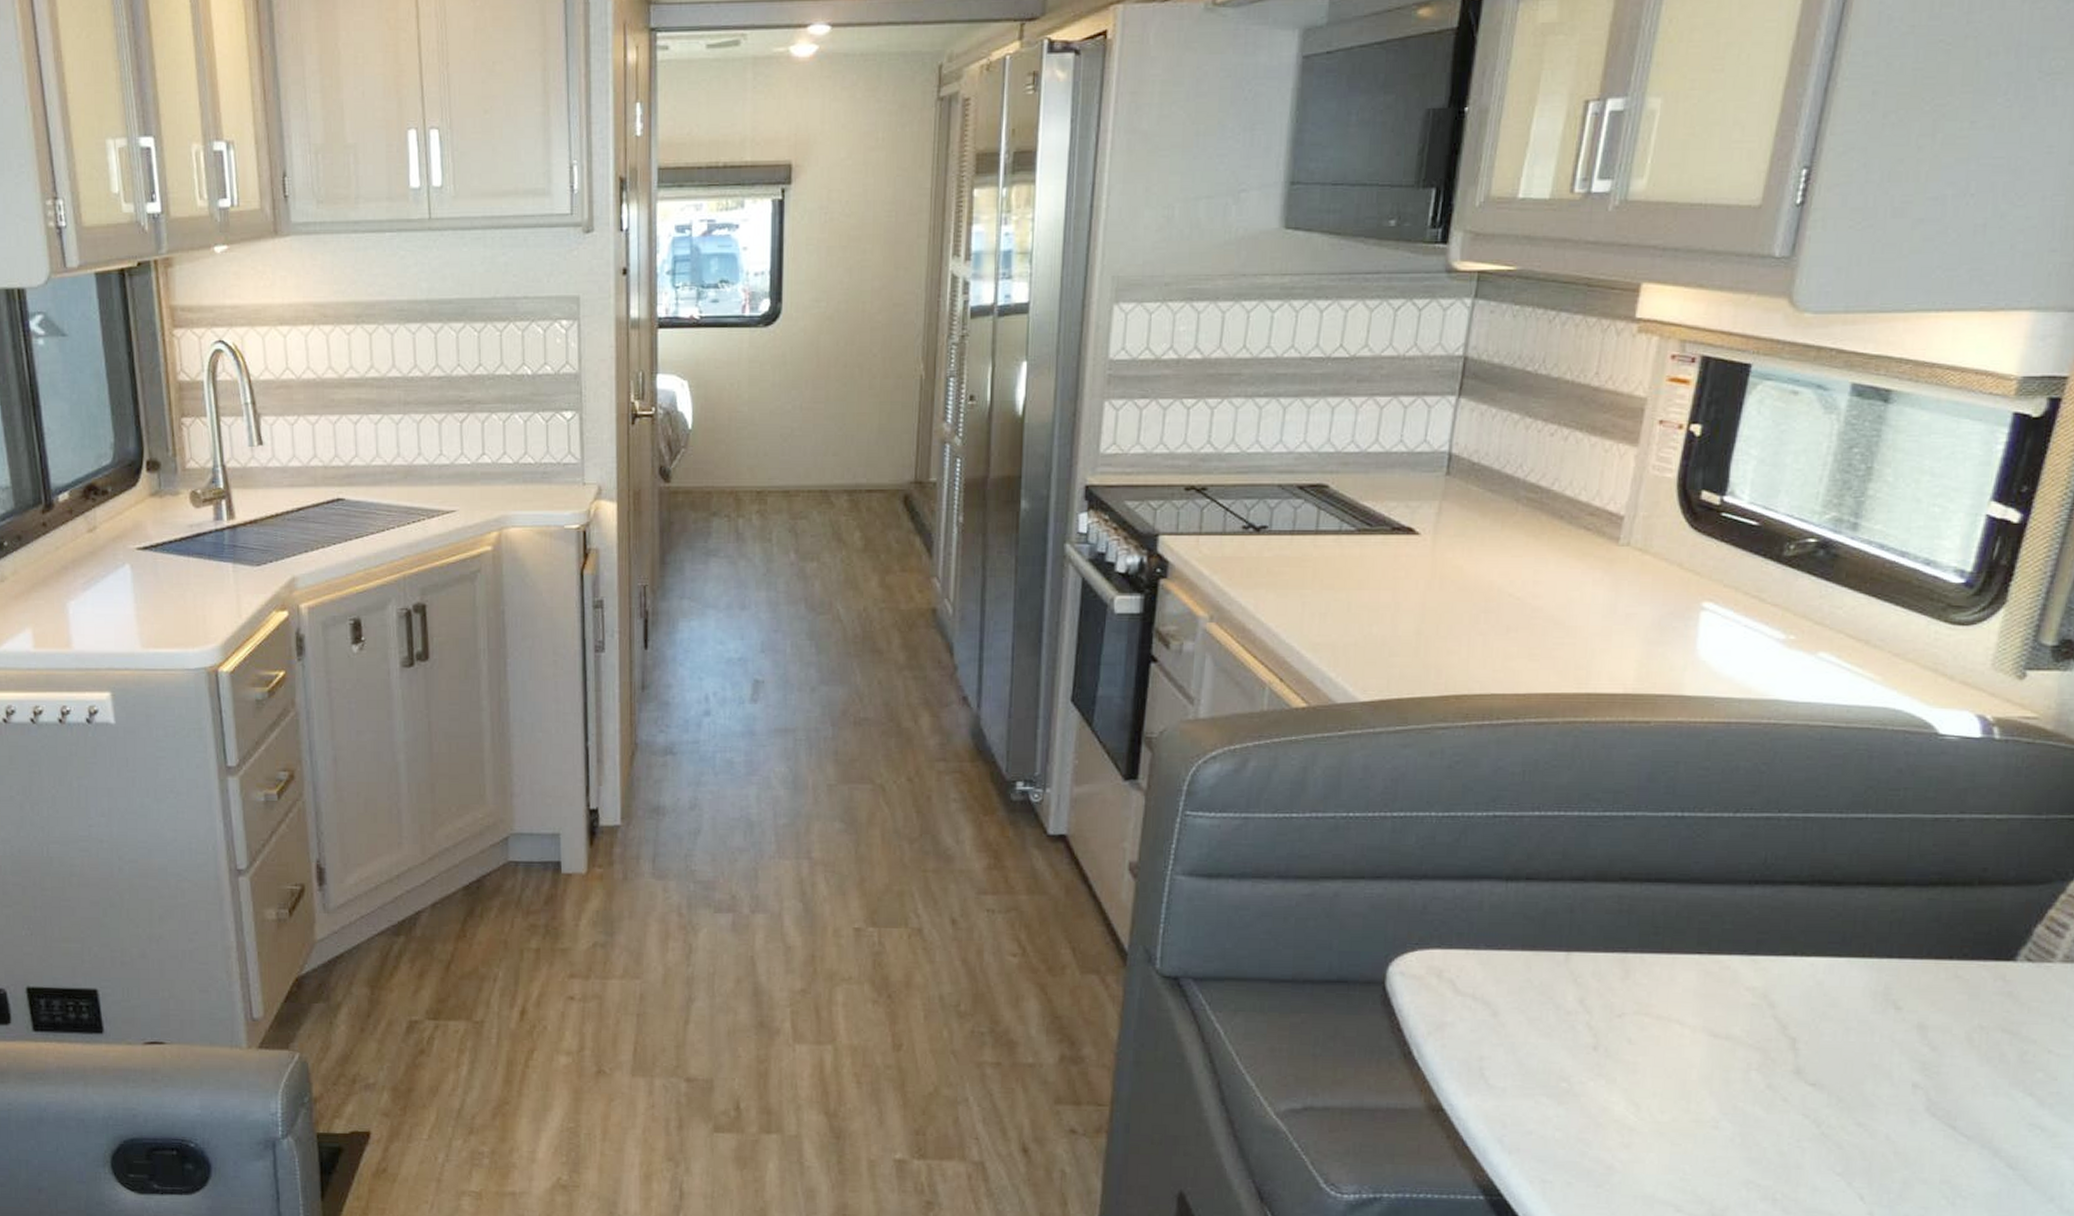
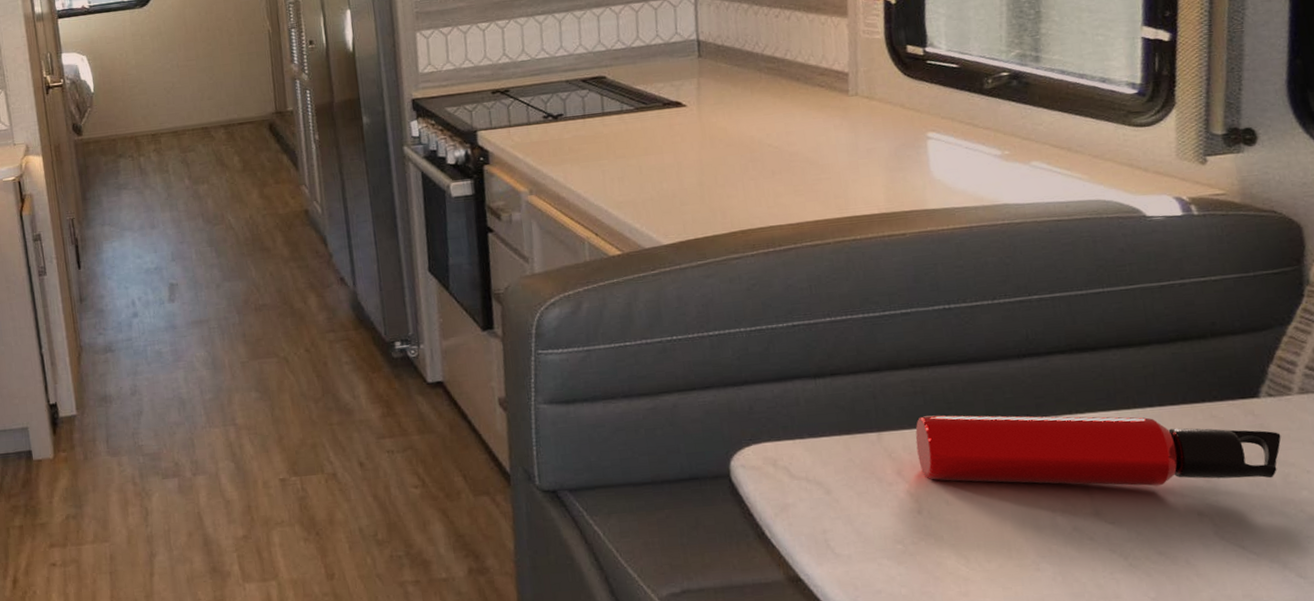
water bottle: none [1607,939,2029,1054] -> present [915,415,1282,487]

